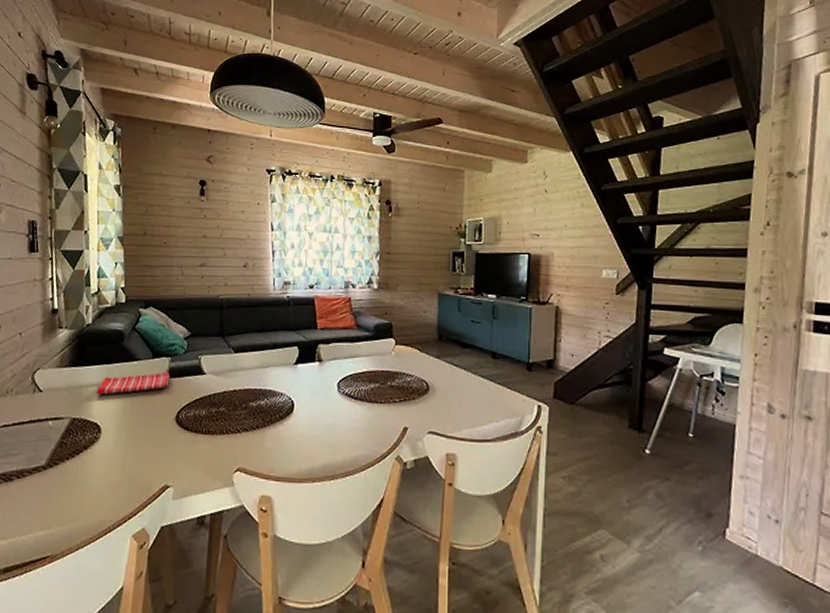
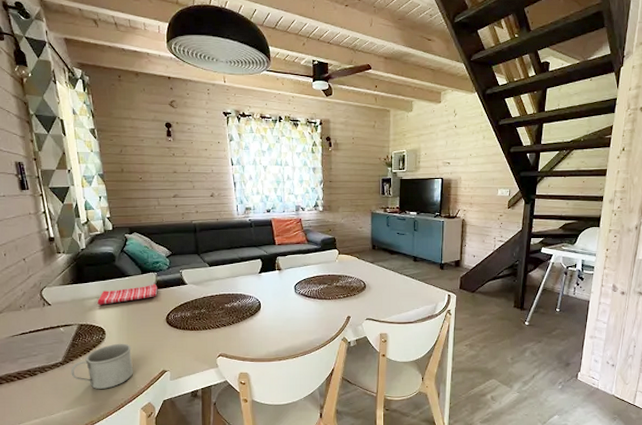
mug: none [53,445,130,505] -> present [71,343,133,389]

